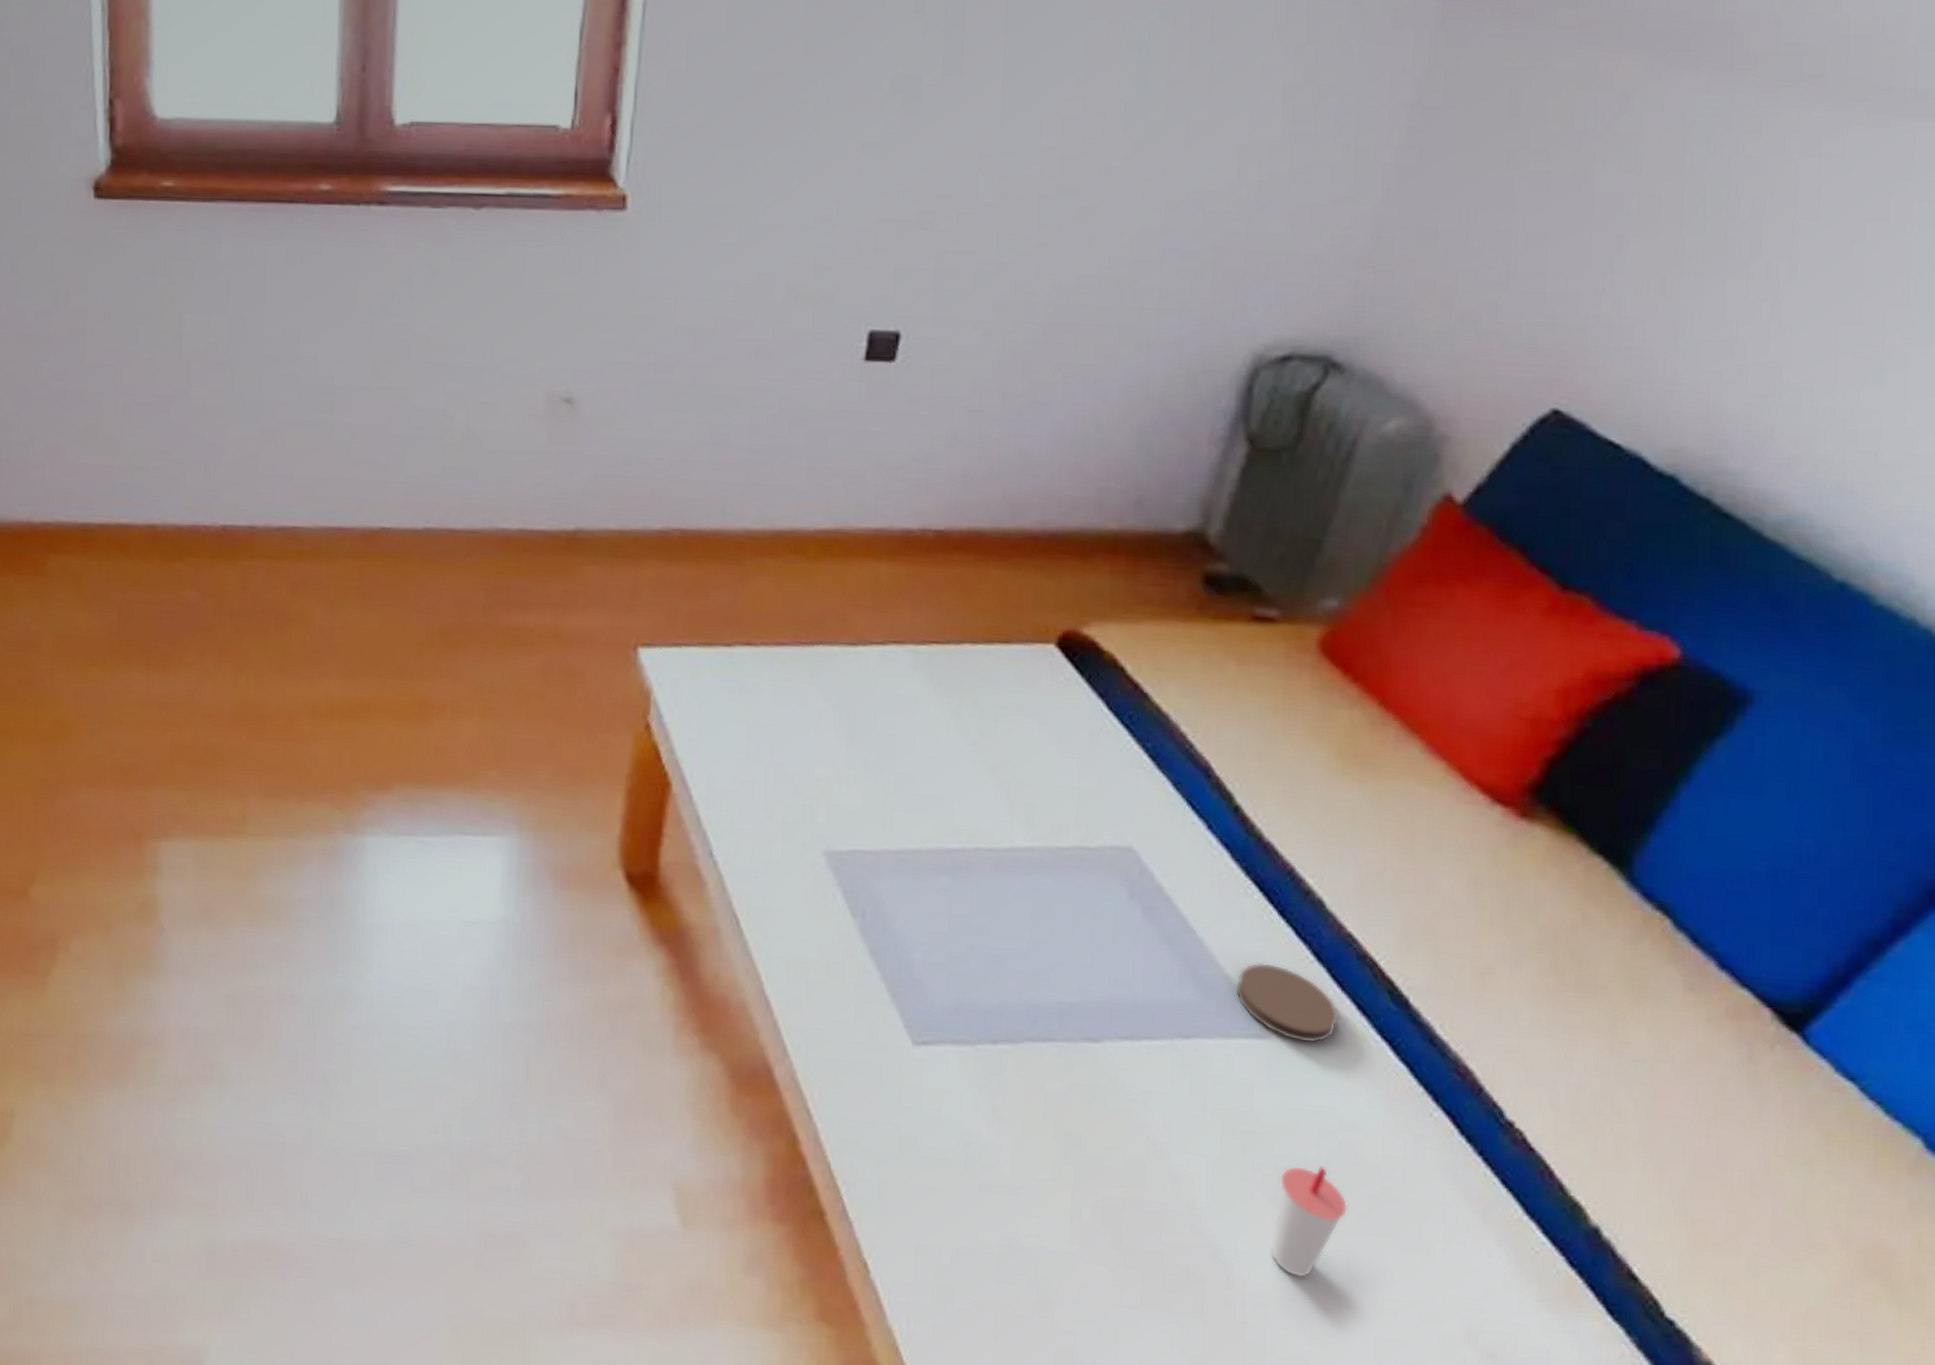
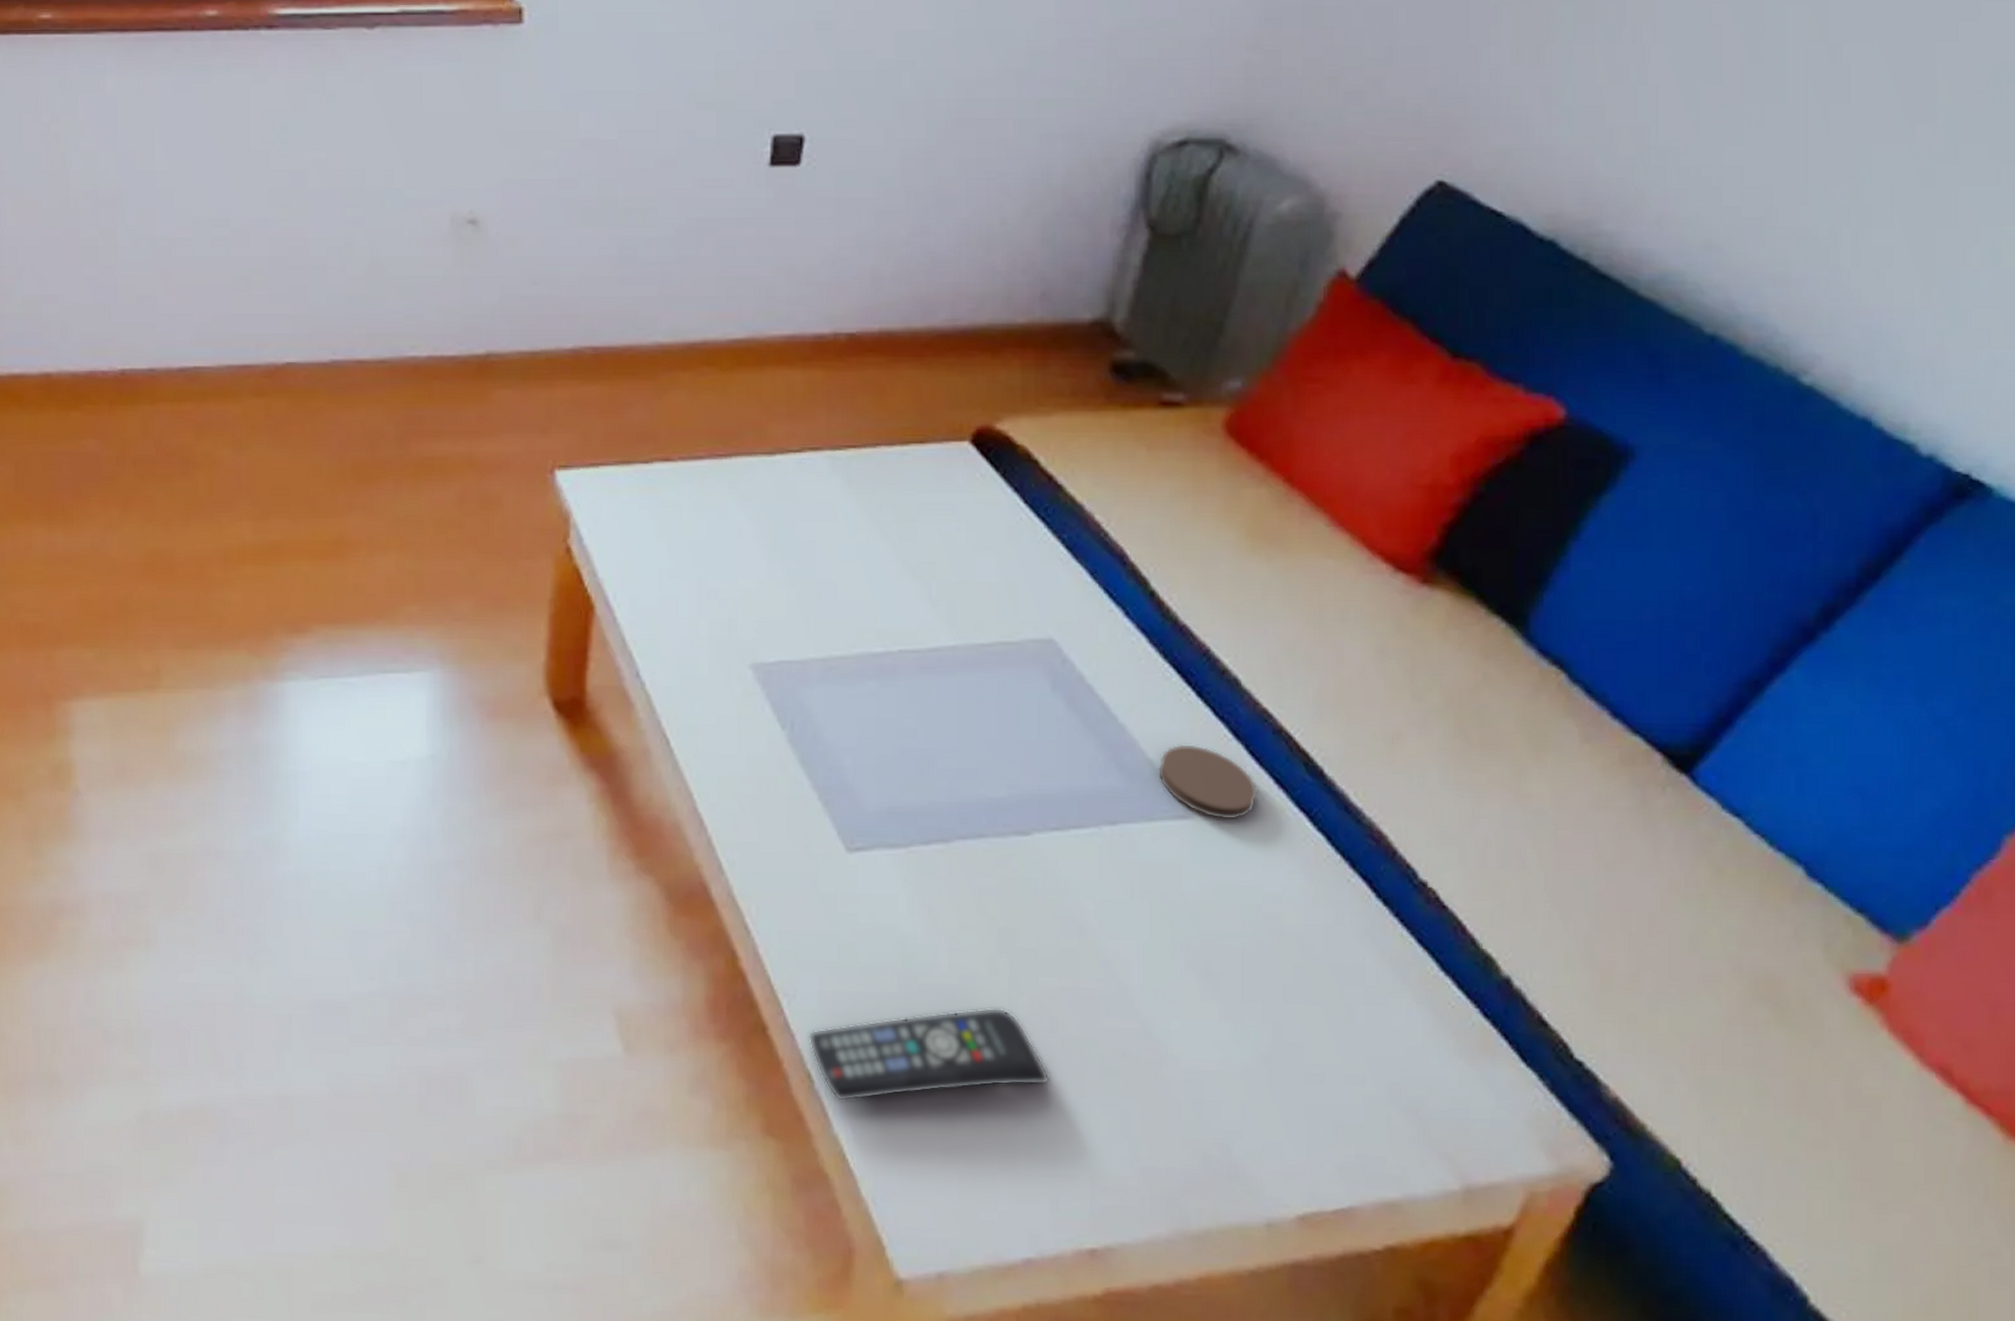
remote control: none [866,1212,1111,1296] -> present [808,1007,1050,1102]
cup: present [1268,1166,1348,1278] -> none [1200,940,1274,1051]

